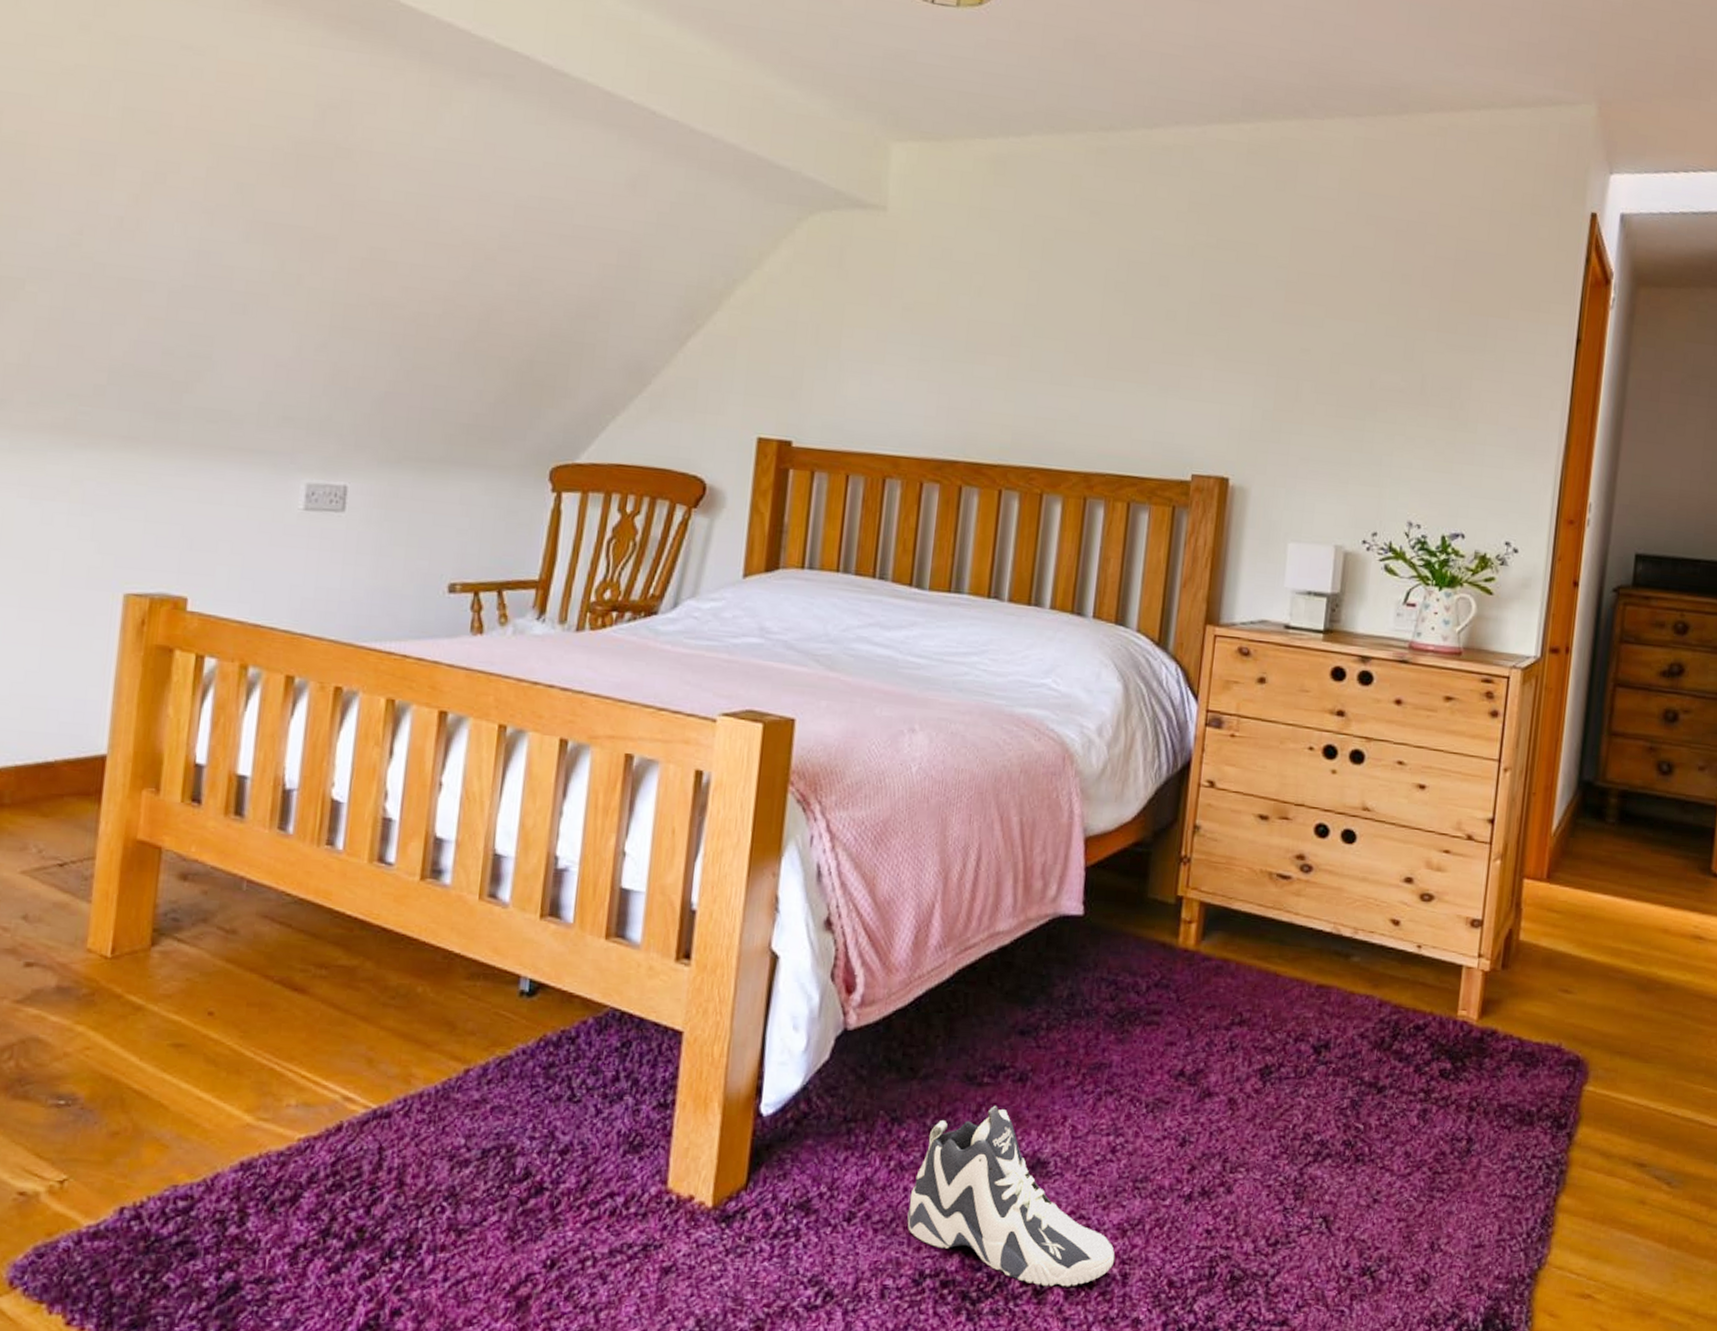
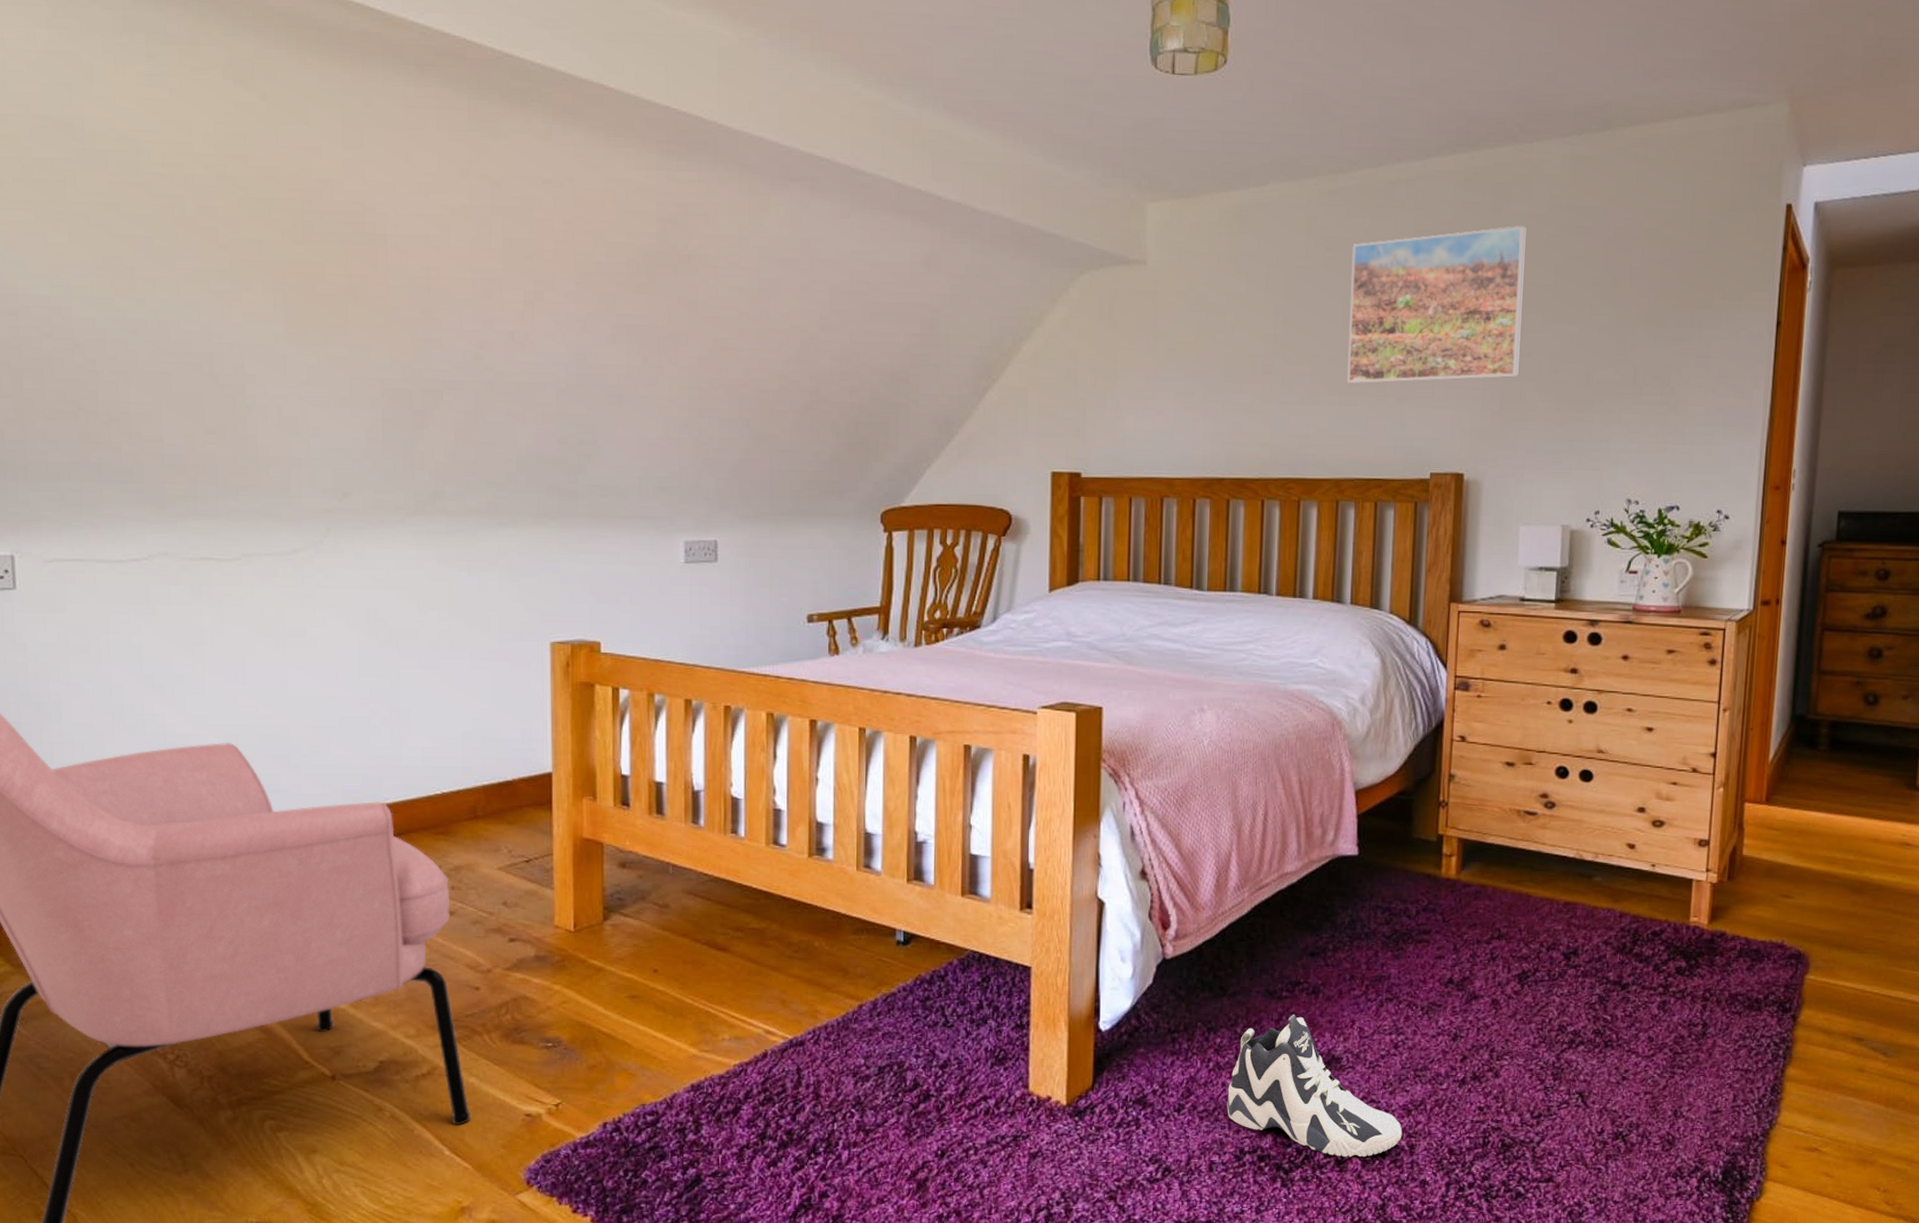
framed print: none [1105,208,1312,375] -> present [1348,226,1526,383]

